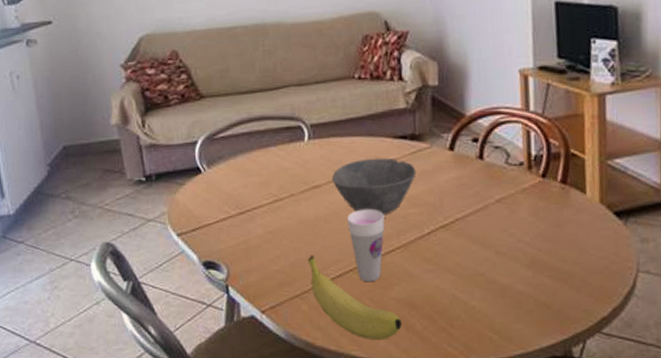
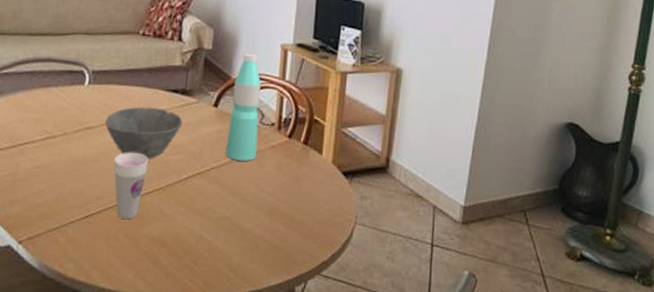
fruit: present [308,254,402,341] -> none [71,190,151,275]
water bottle: none [469,84,506,209] -> present [225,53,261,161]

